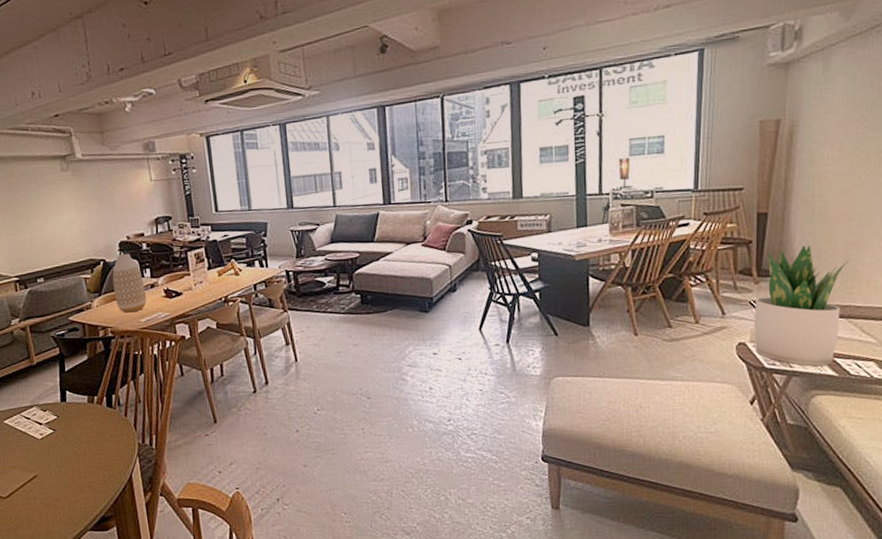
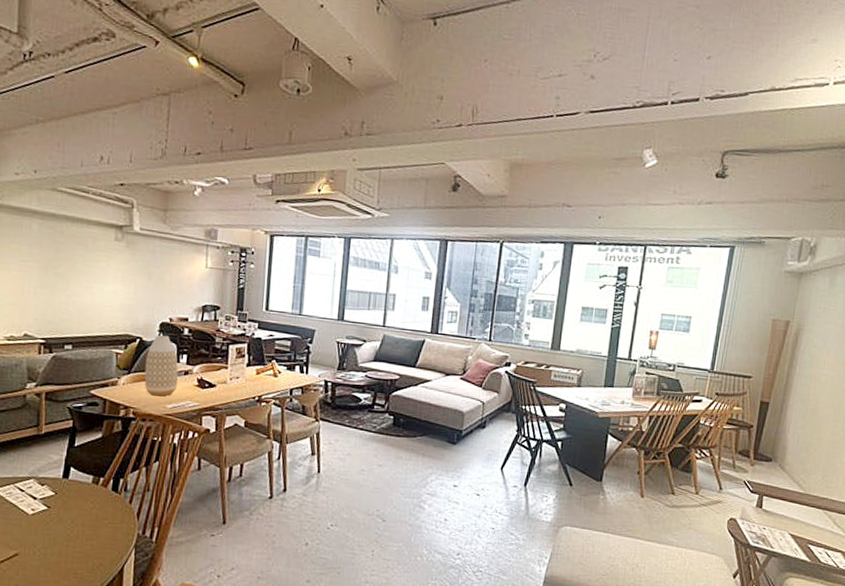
planter: present [753,245,850,367] -> none [743,437,832,551]

